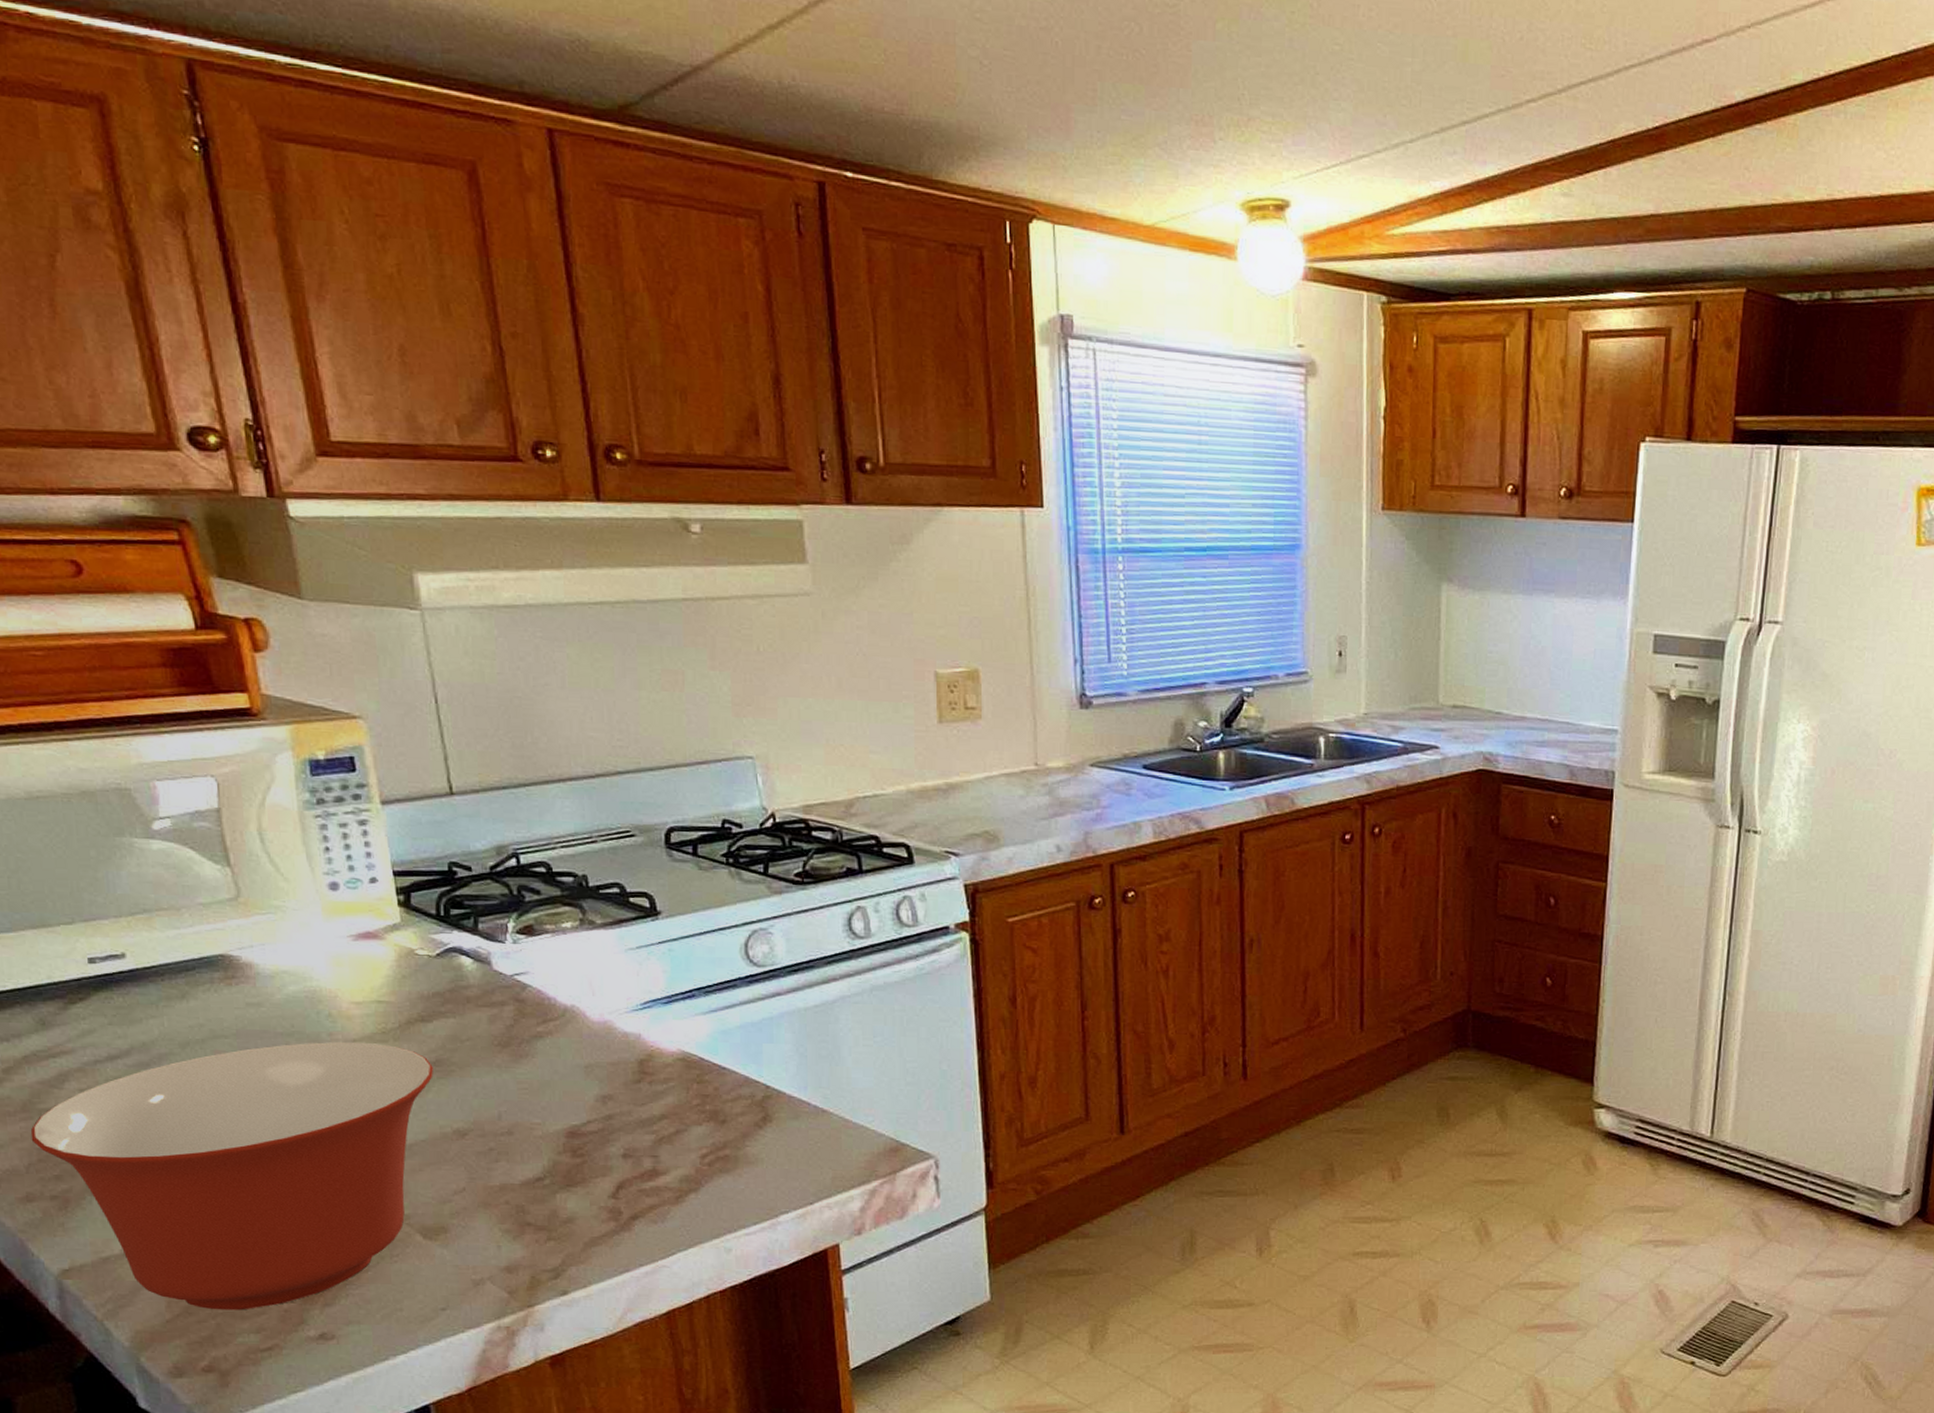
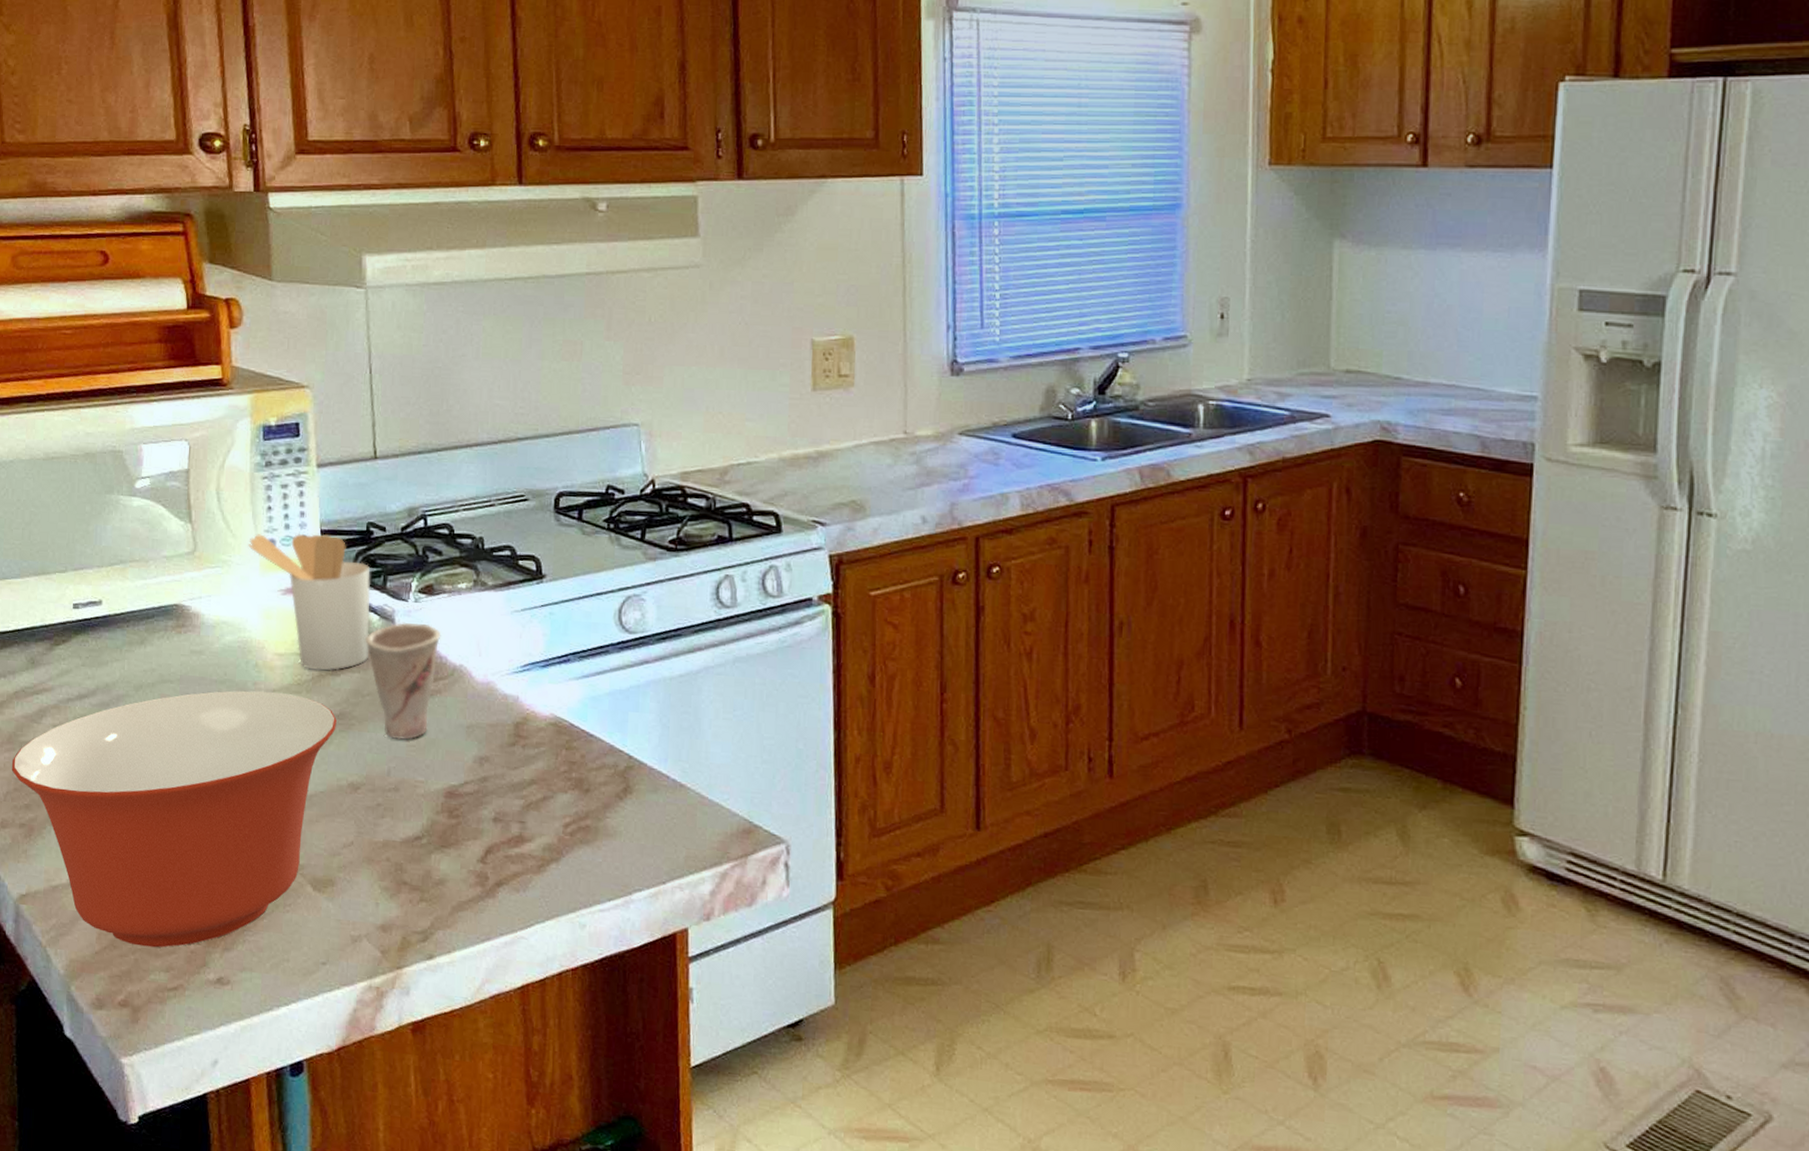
utensil holder: none [305,876,465,1018] -> present [248,534,371,671]
cup: none [458,964,547,1084] -> present [365,622,441,740]

